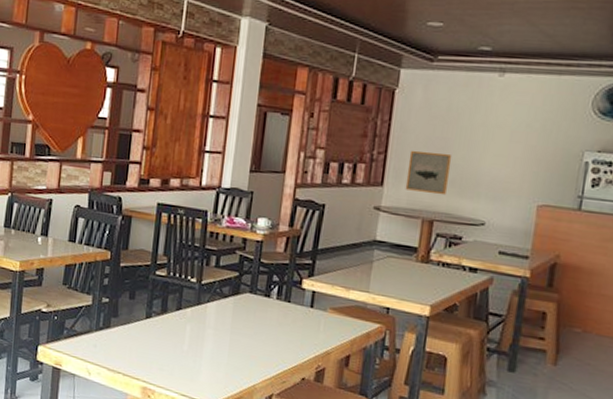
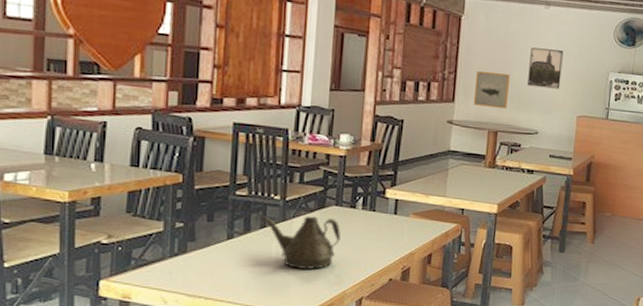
teapot: none [176,298,254,359] -> present [260,216,341,271]
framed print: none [473,122,522,173] -> present [527,47,564,89]

